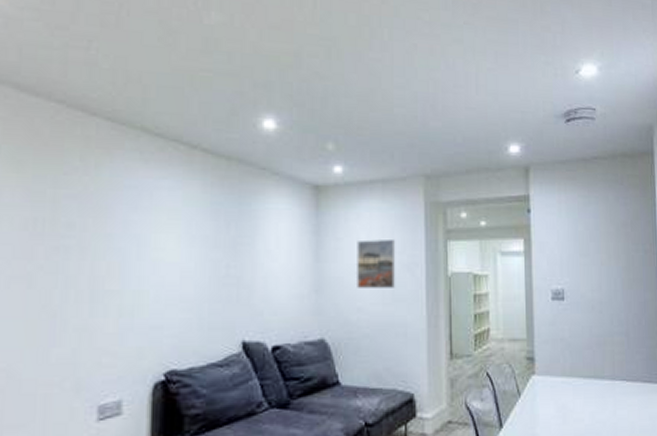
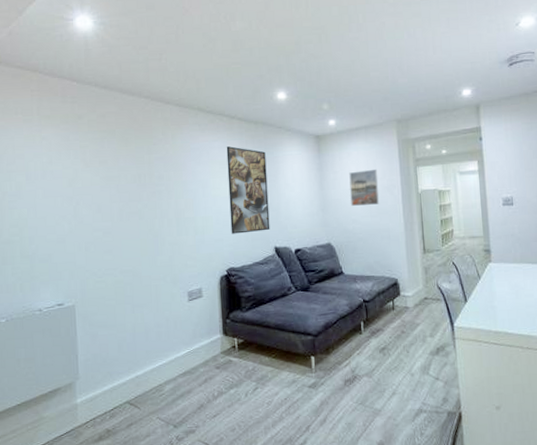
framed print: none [177,188,240,319] -> present [226,146,270,234]

